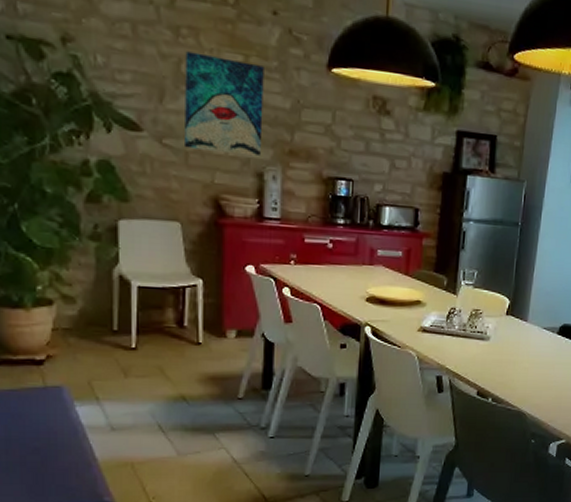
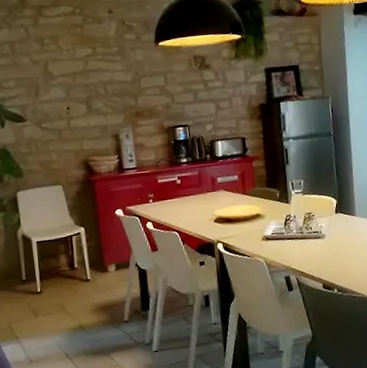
wall art: present [183,51,264,157] -> none [50,52,115,127]

